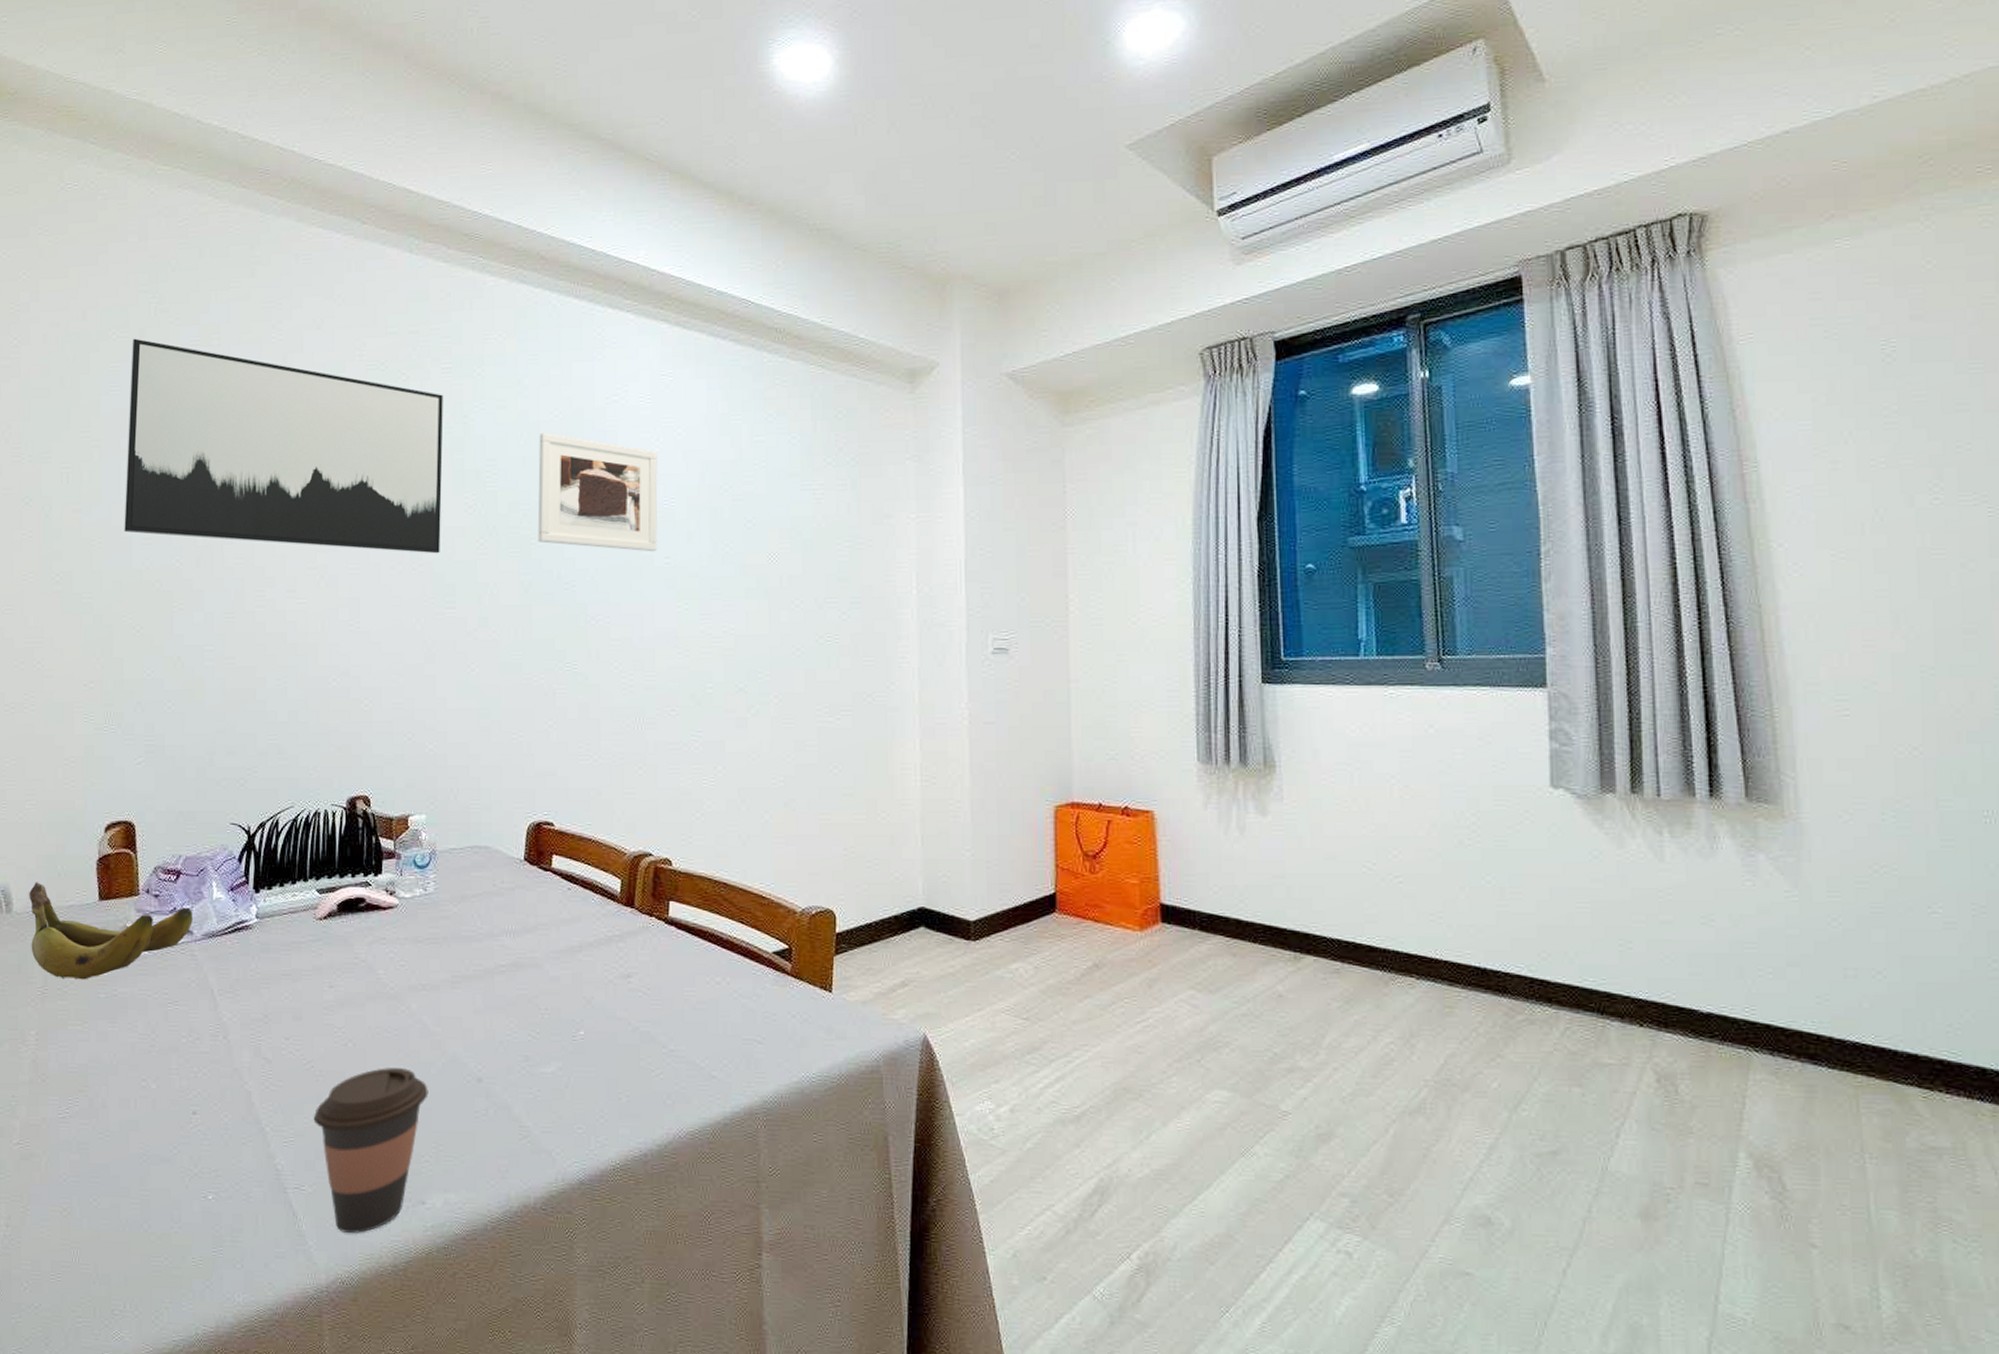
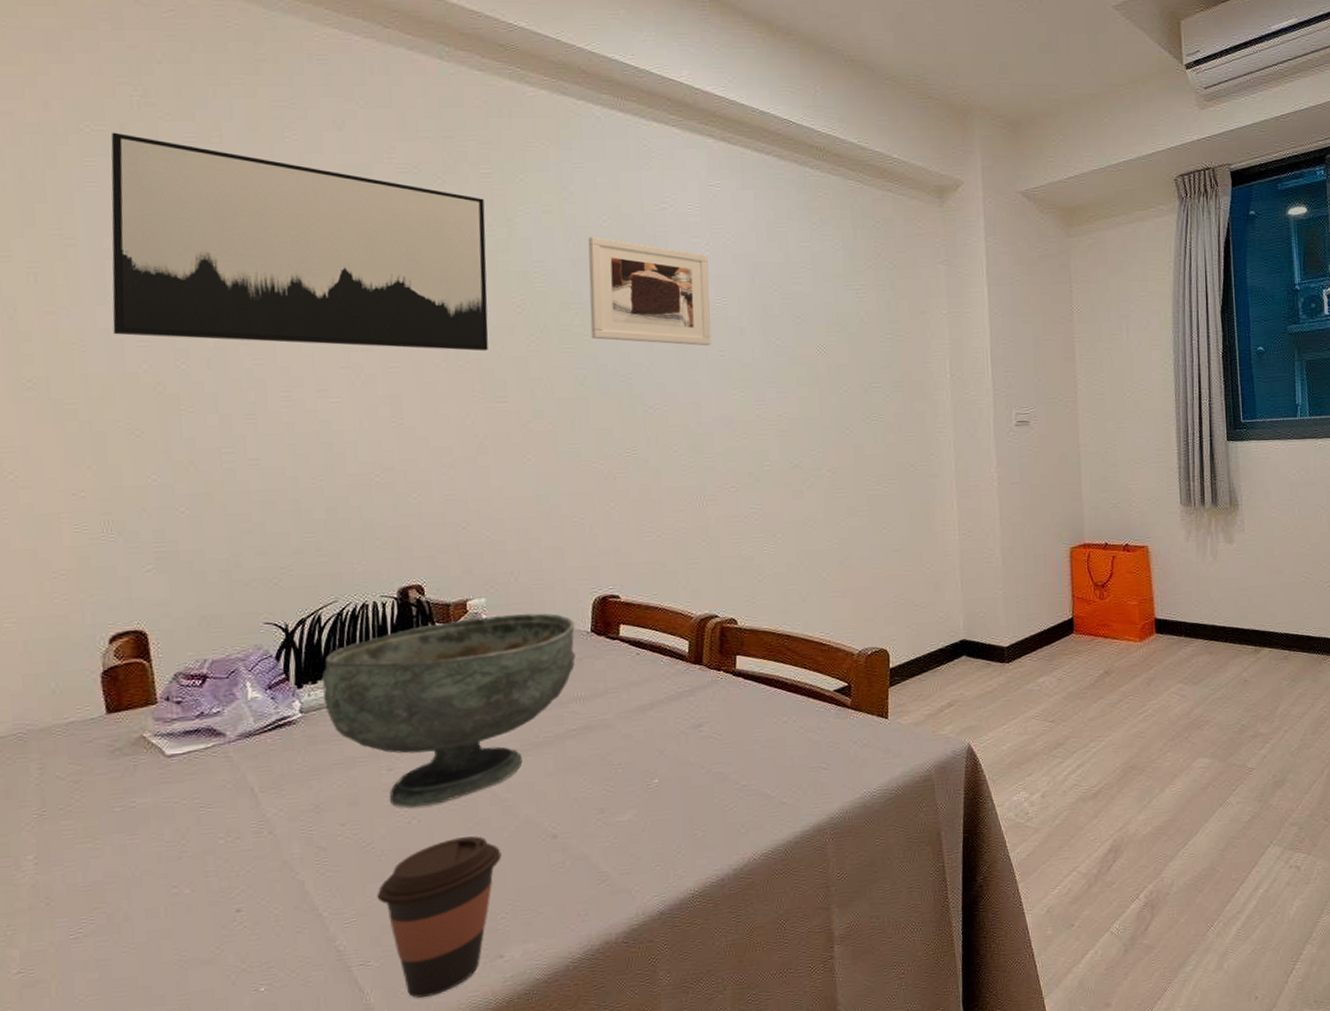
banana: present [29,882,193,980] -> none [15,702,225,798]
decorative bowl: none [276,834,509,1030] -> present [321,613,576,808]

